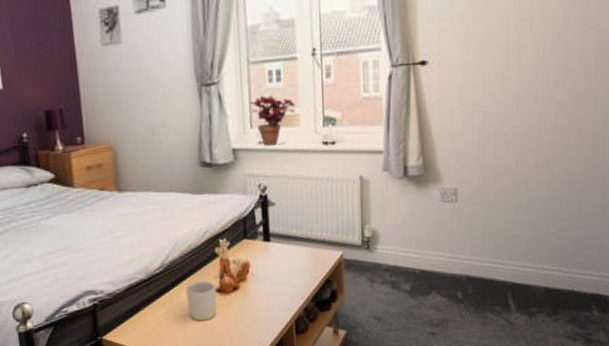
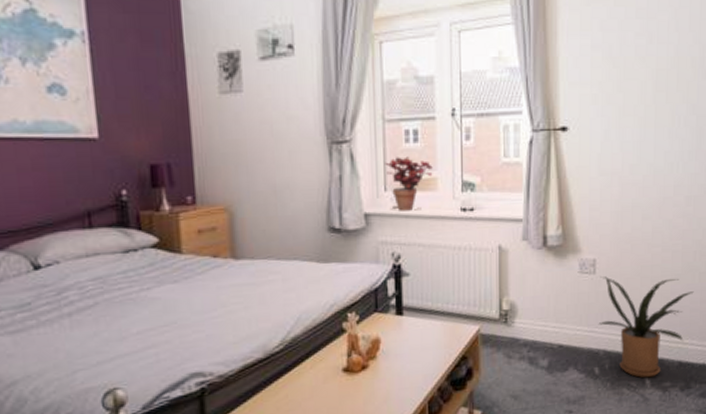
mug: present [186,280,217,321] -> none [309,359,343,405]
house plant: none [461,204,561,303] -> present [598,276,694,378]

